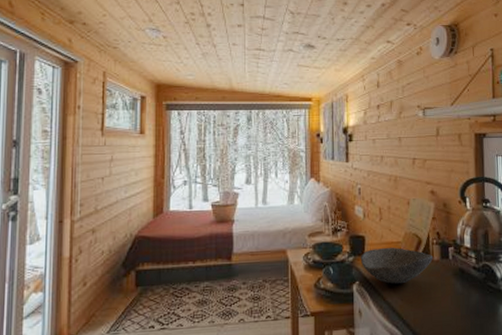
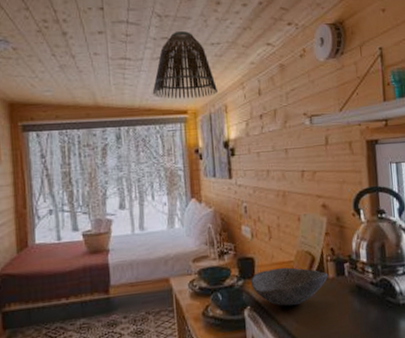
lamp shade: none [281,26,340,88] -> present [152,30,217,99]

